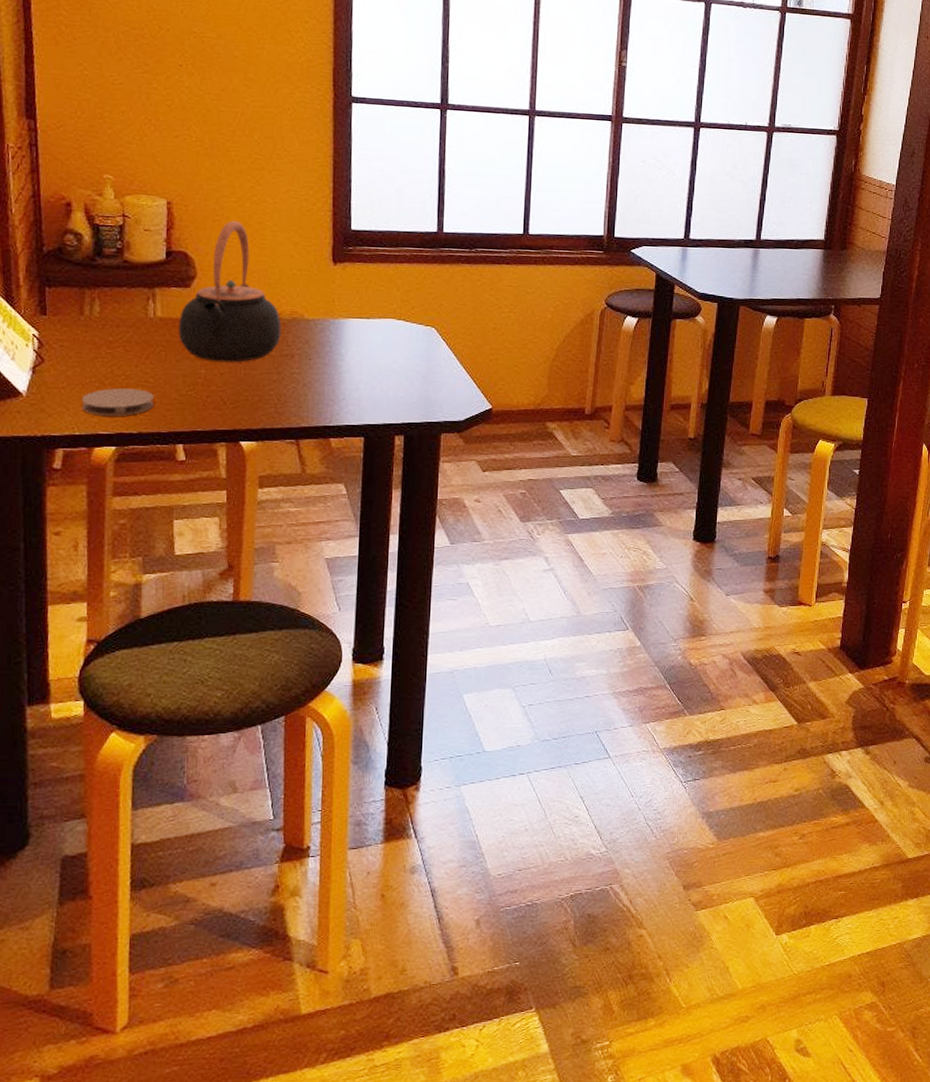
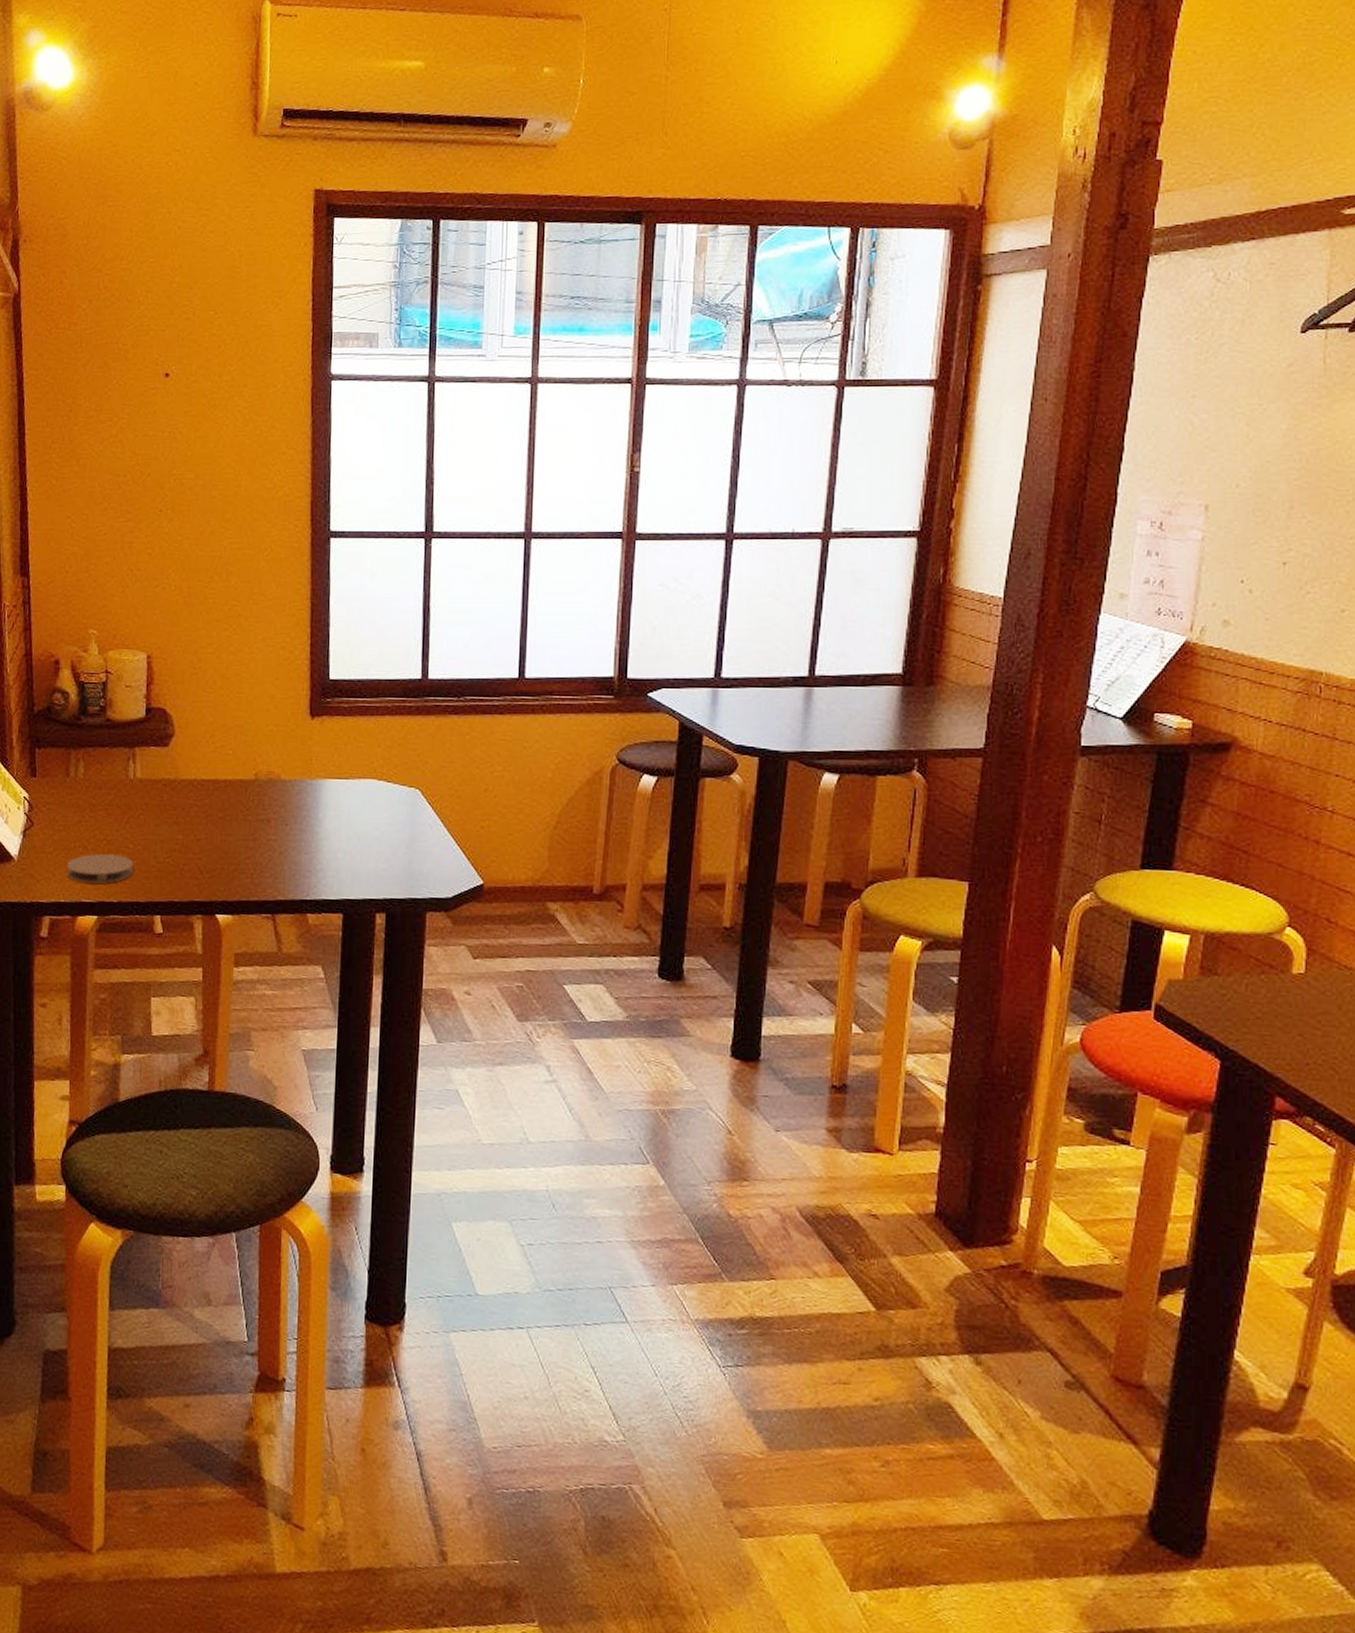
teapot: present [178,220,282,362] -> none [157,673,258,828]

